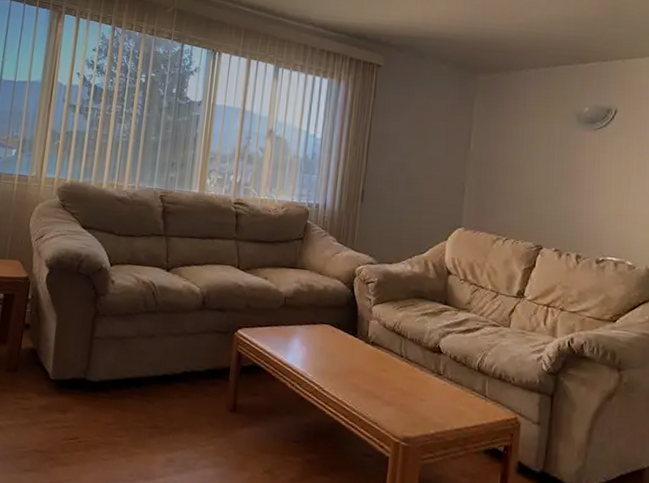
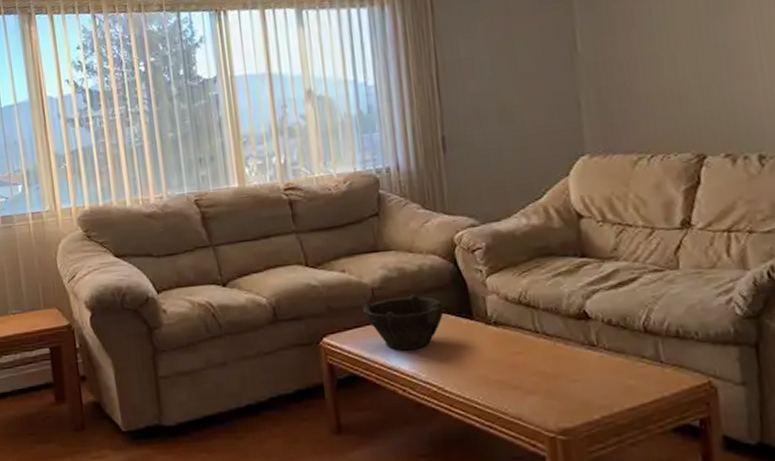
bowl: none [275,307,337,353] -> present [363,293,444,351]

